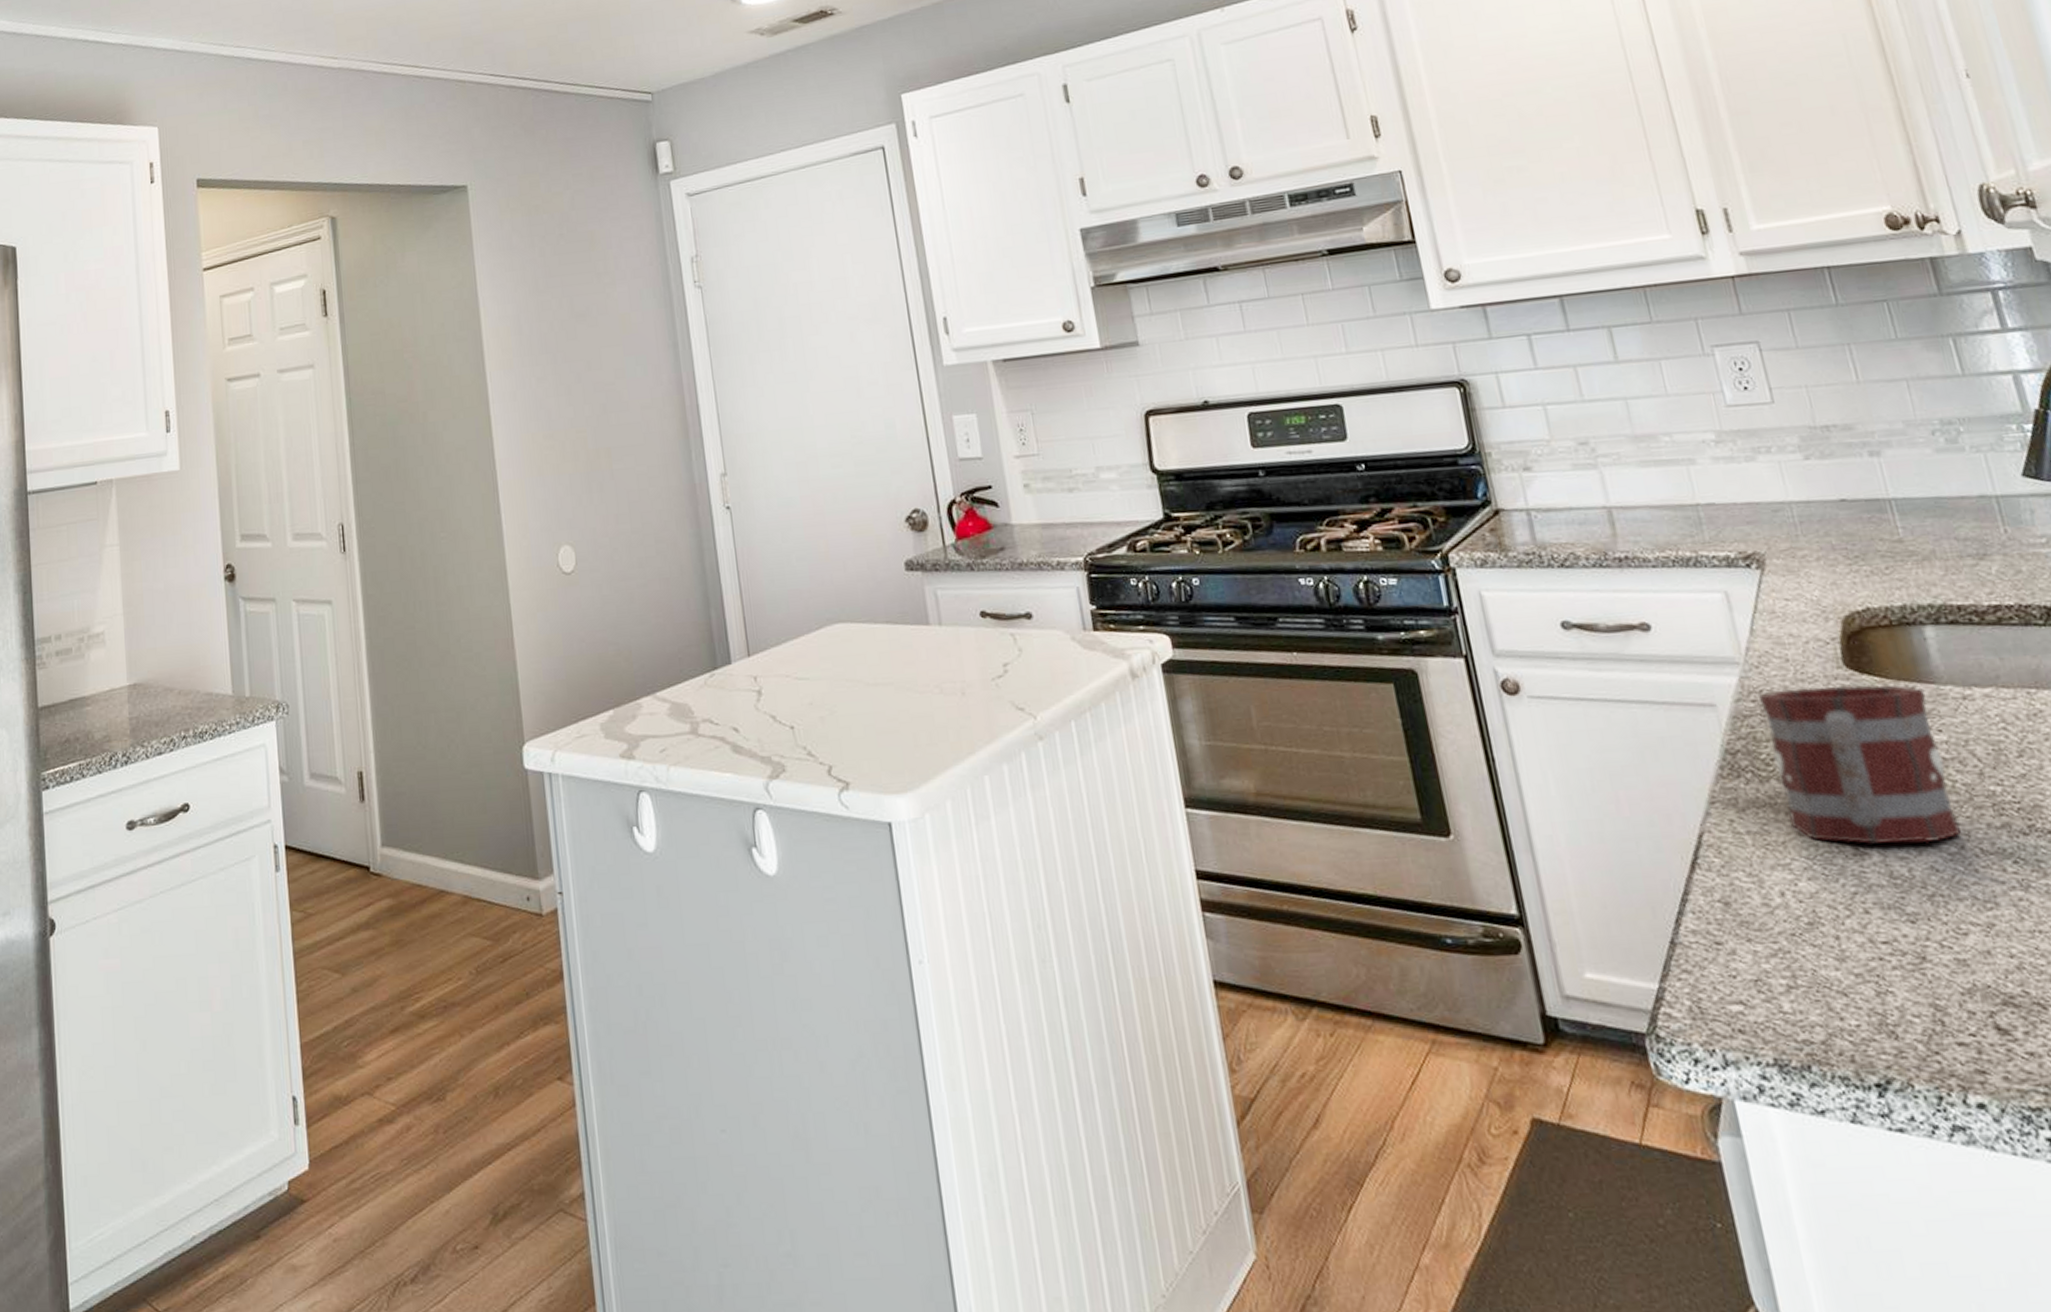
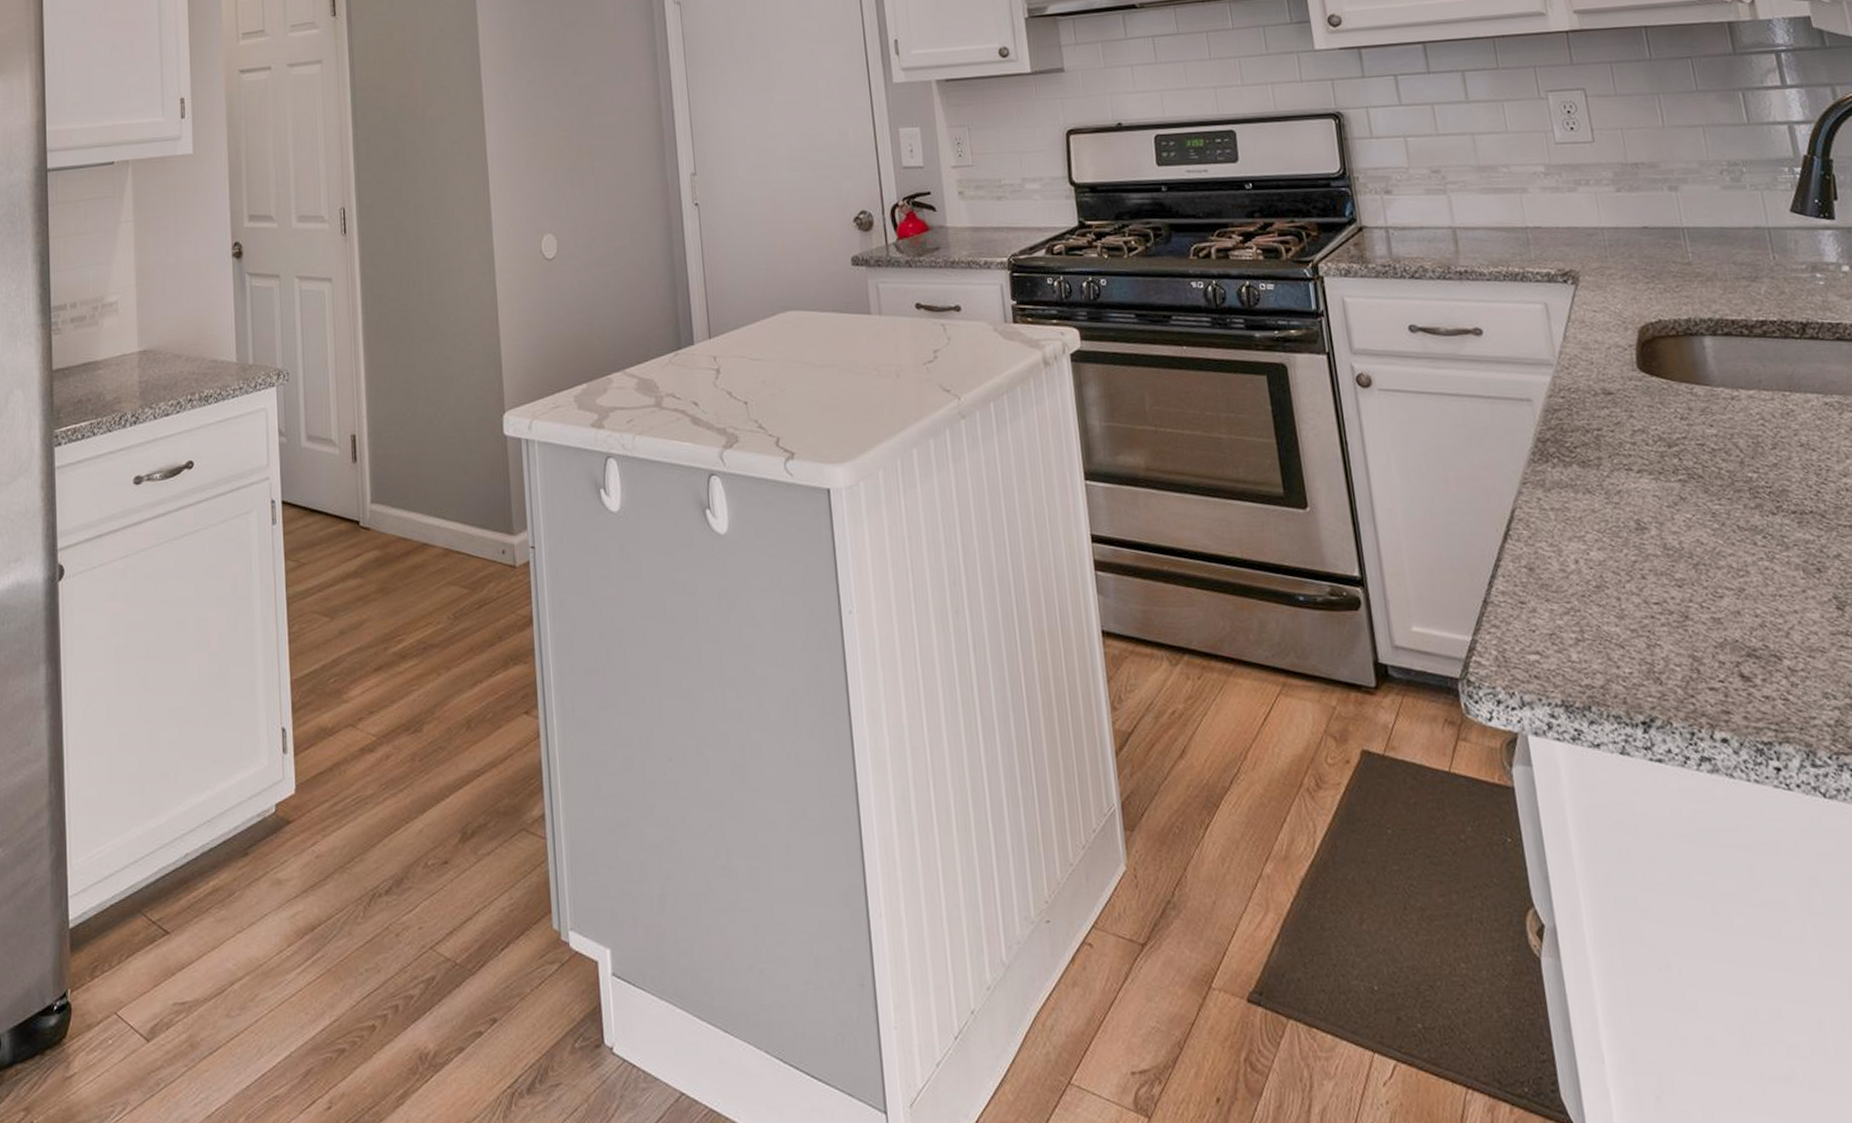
mug: present [1758,684,1963,844] -> none [1566,385,1724,520]

